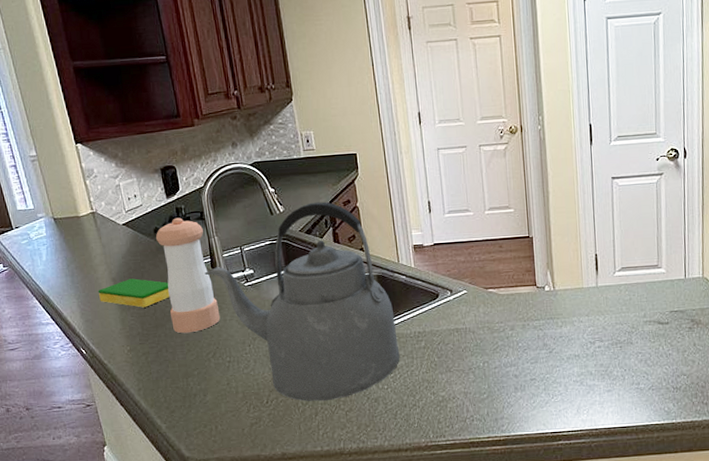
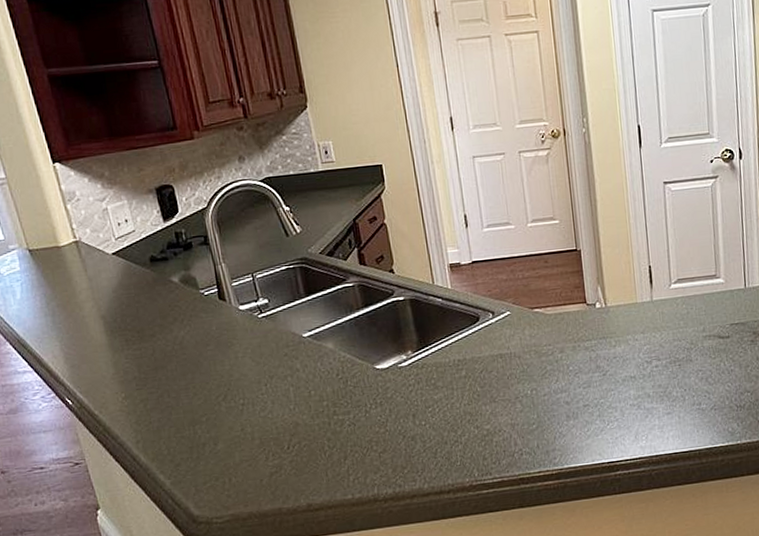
dish sponge: present [98,278,170,308] -> none [84,315,171,348]
pepper shaker: present [156,217,220,334] -> none [152,243,231,375]
kettle: present [205,201,400,401] -> none [211,219,439,444]

